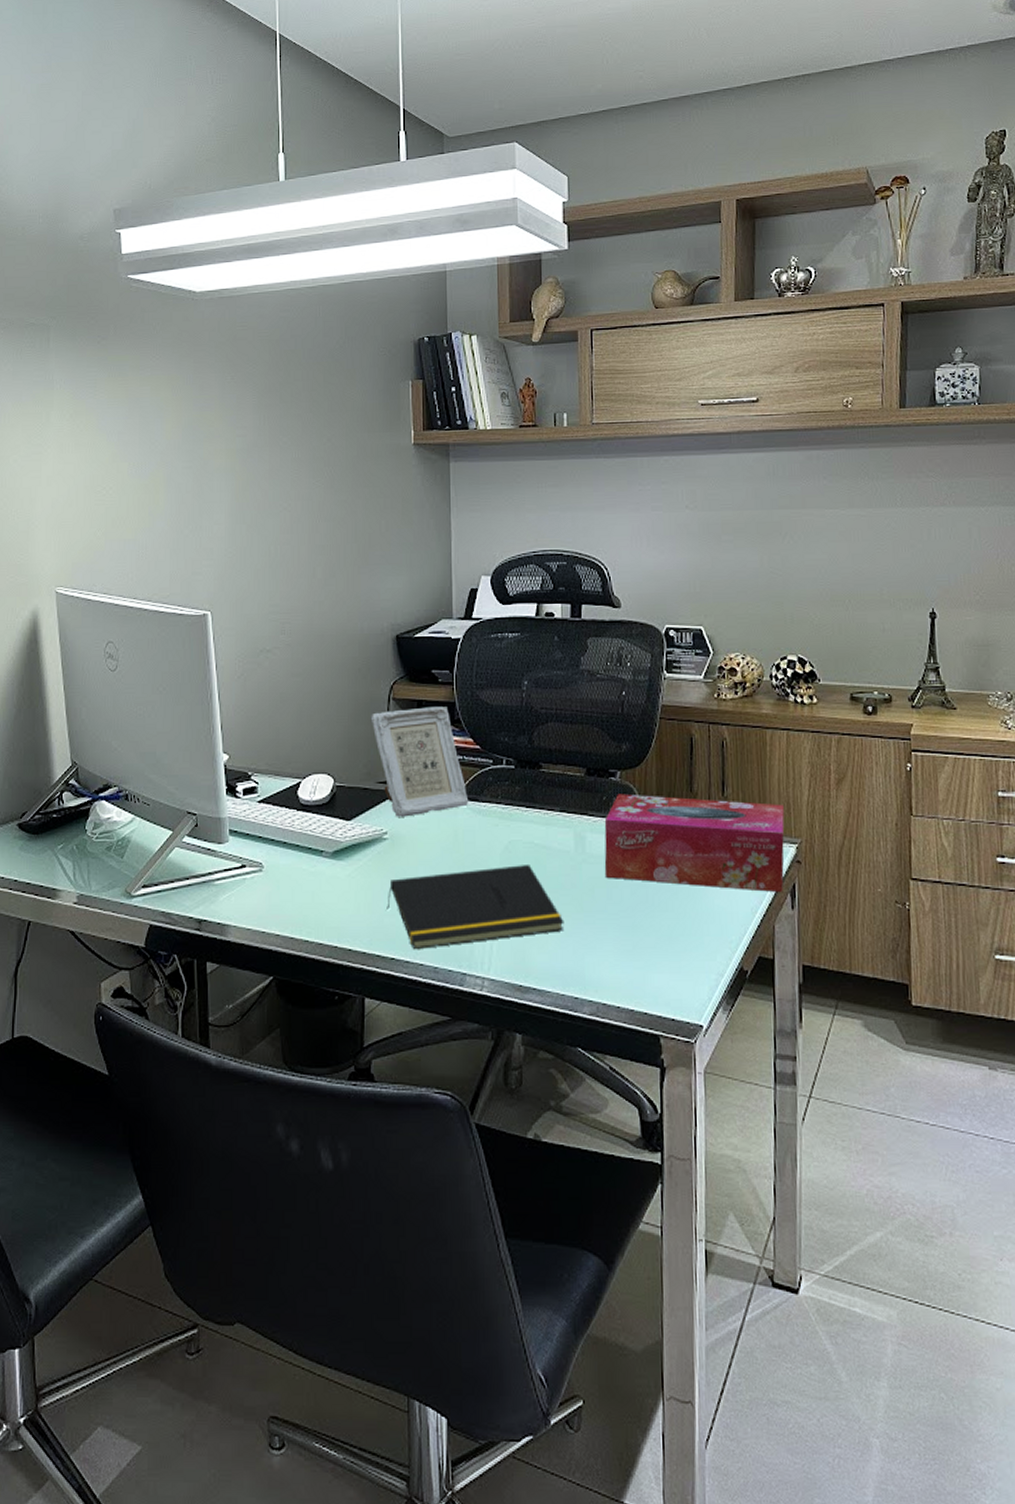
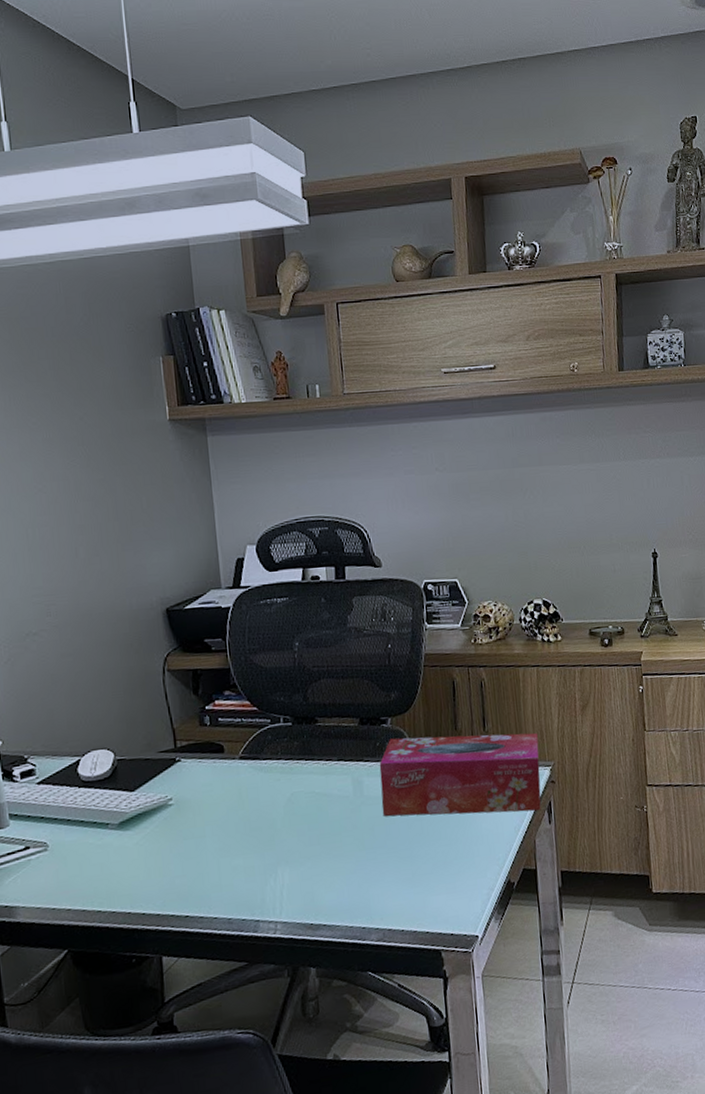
picture frame: present [370,707,469,817] -> none [146,673,250,783]
notepad: present [387,865,564,950] -> none [177,813,349,906]

